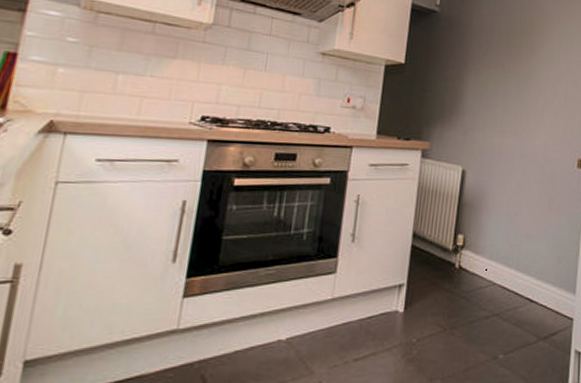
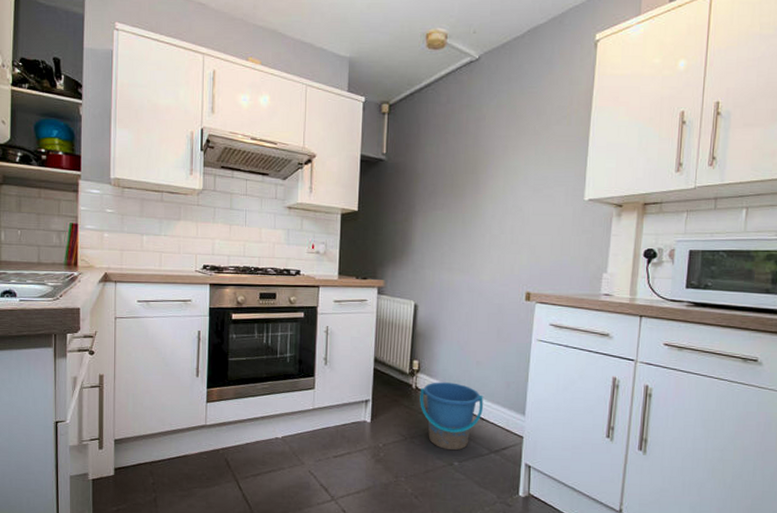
bucket: none [463,259,533,341] -> present [420,382,483,451]

